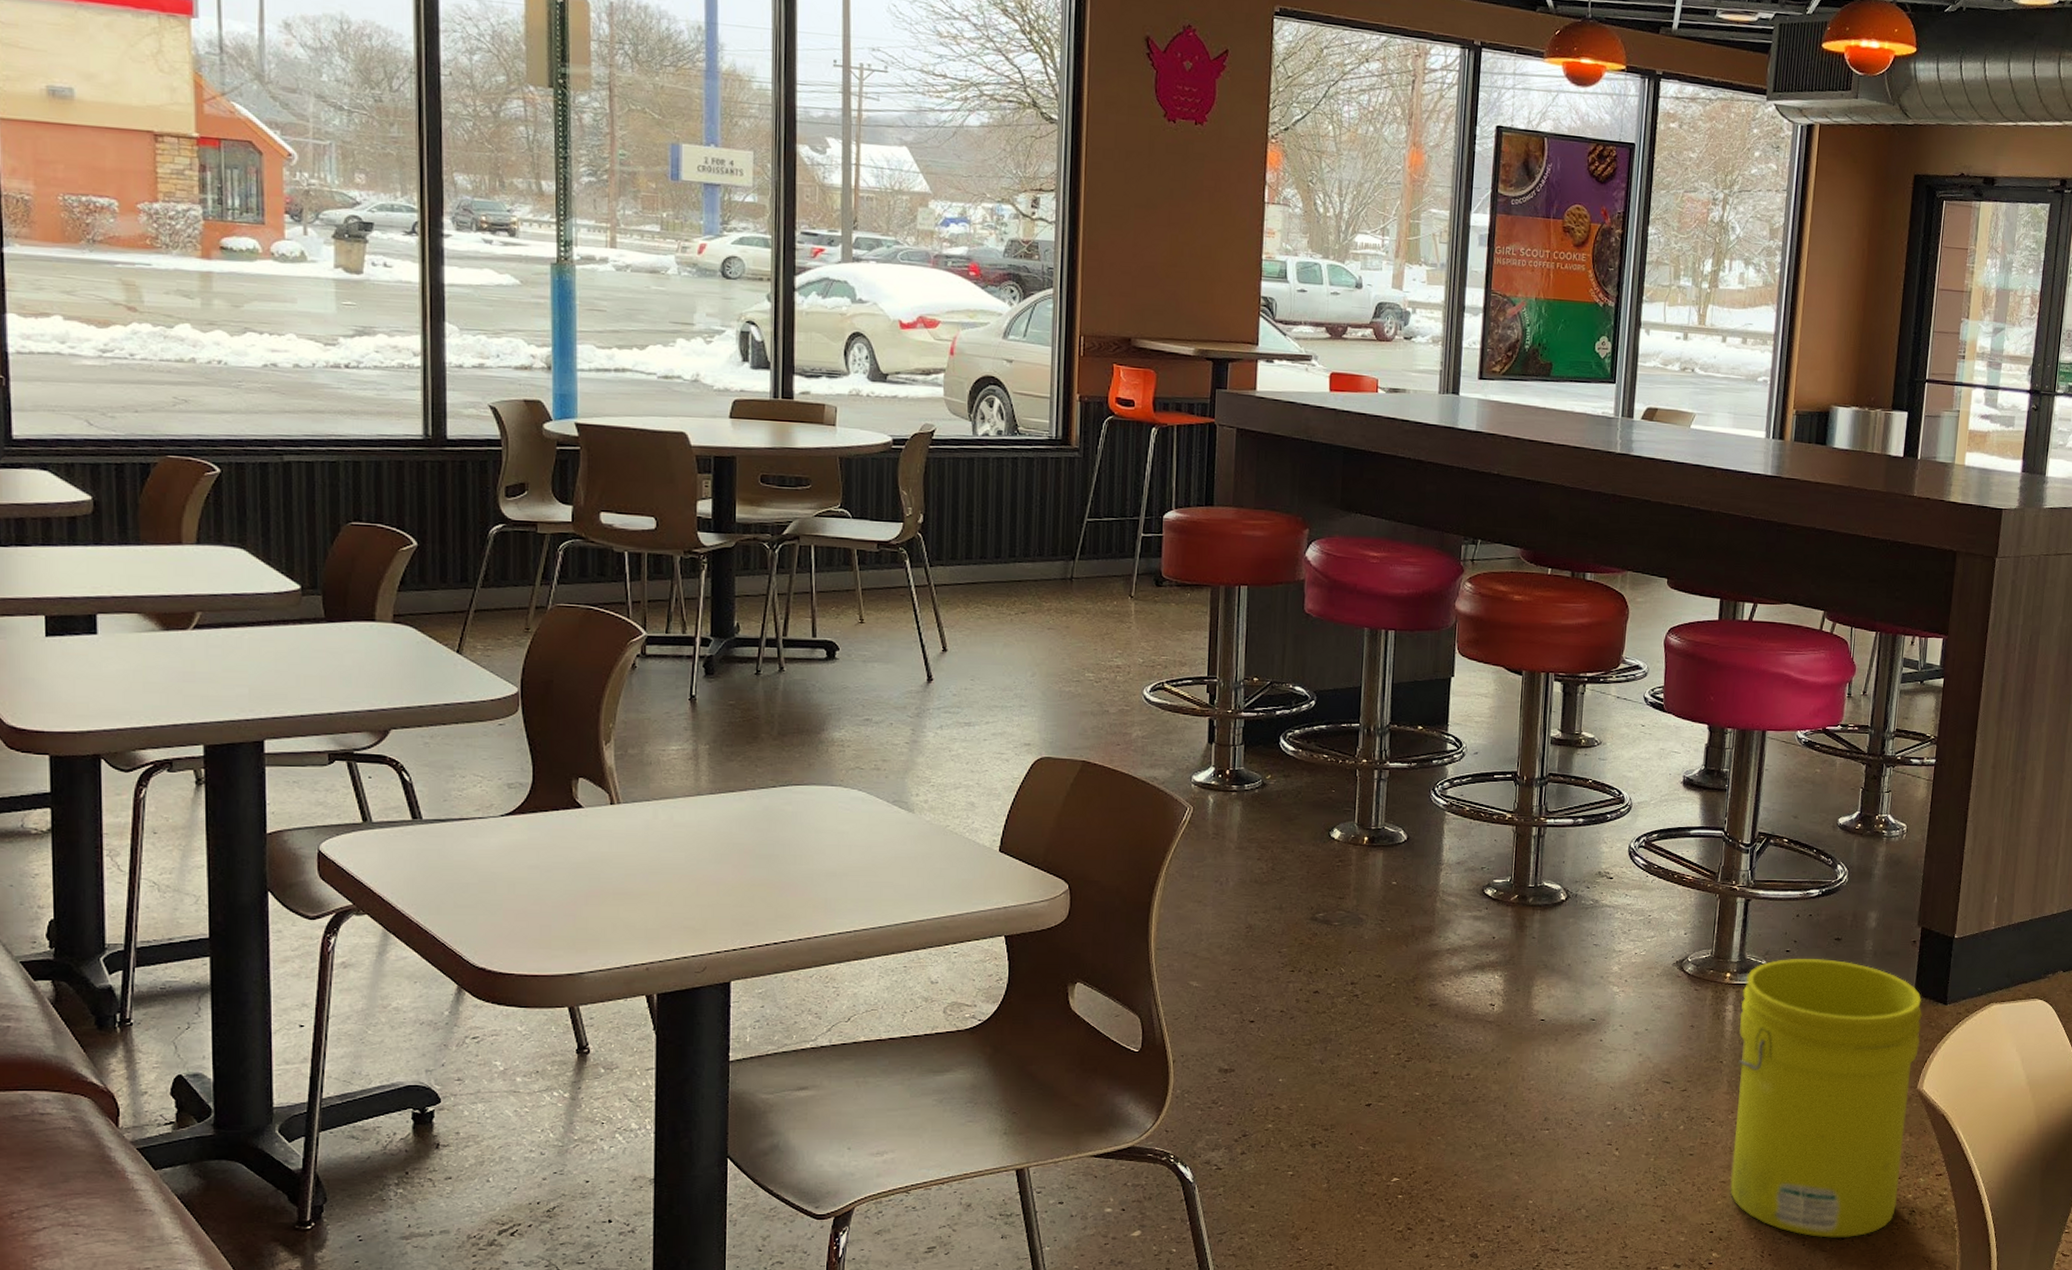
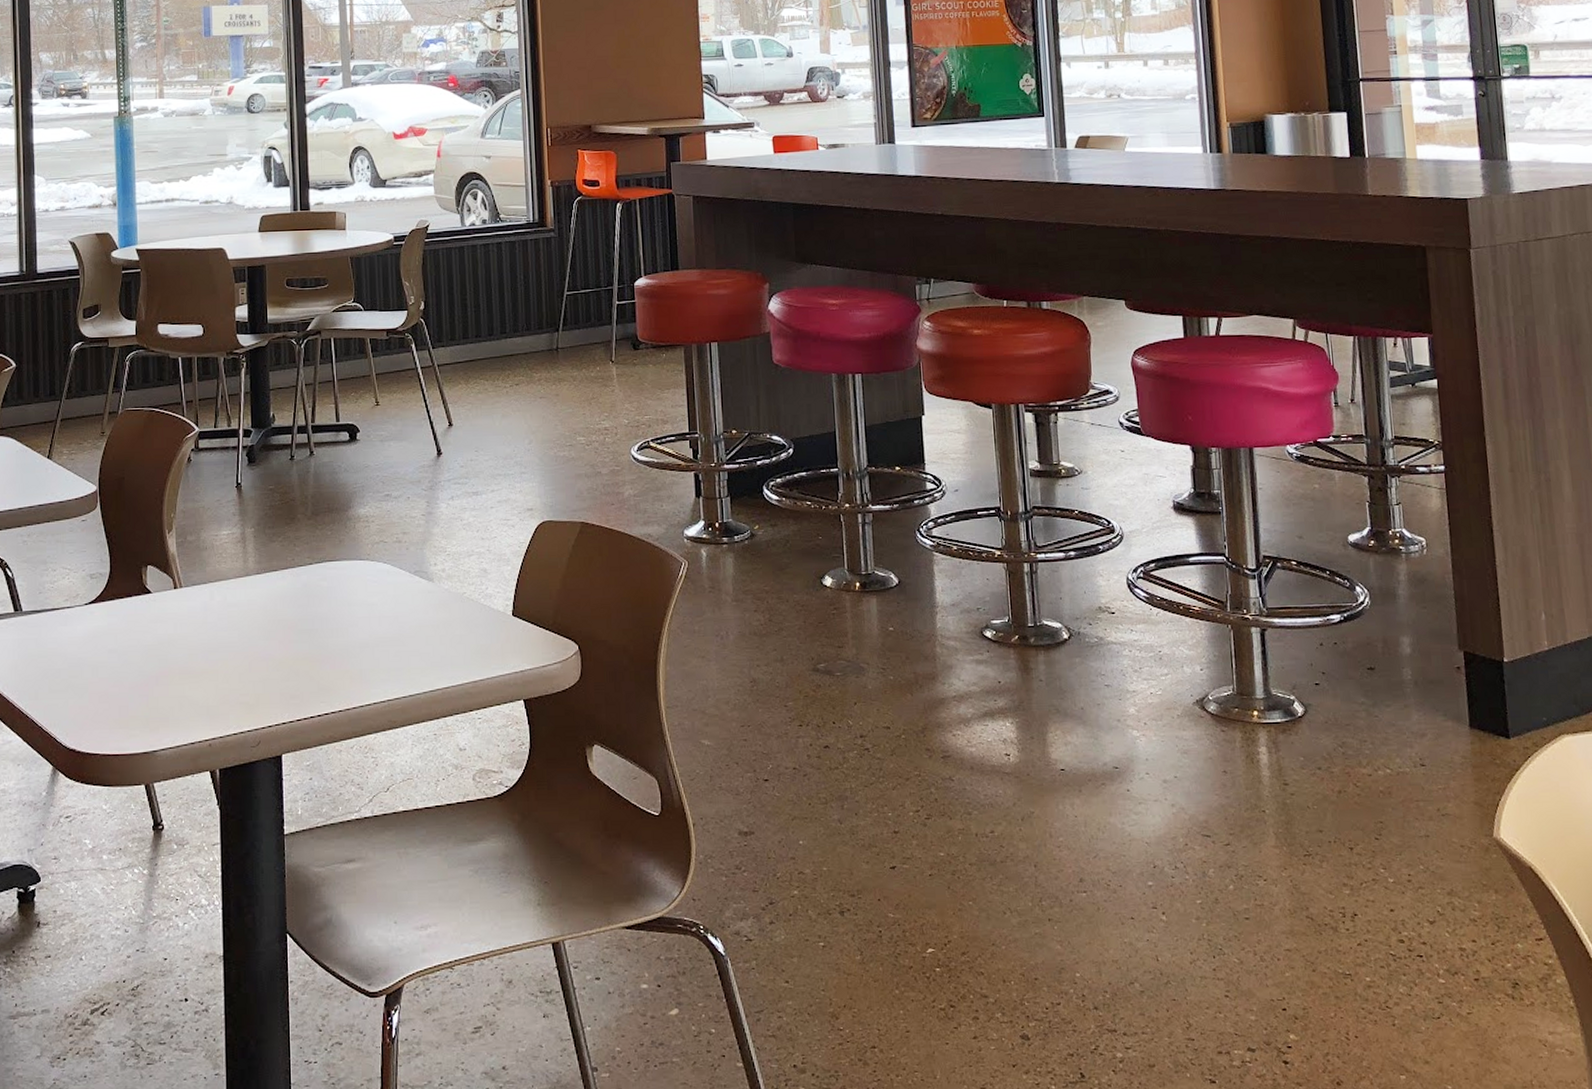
bucket: present [1730,959,1922,1238] -> none [1274,691,1496,1017]

